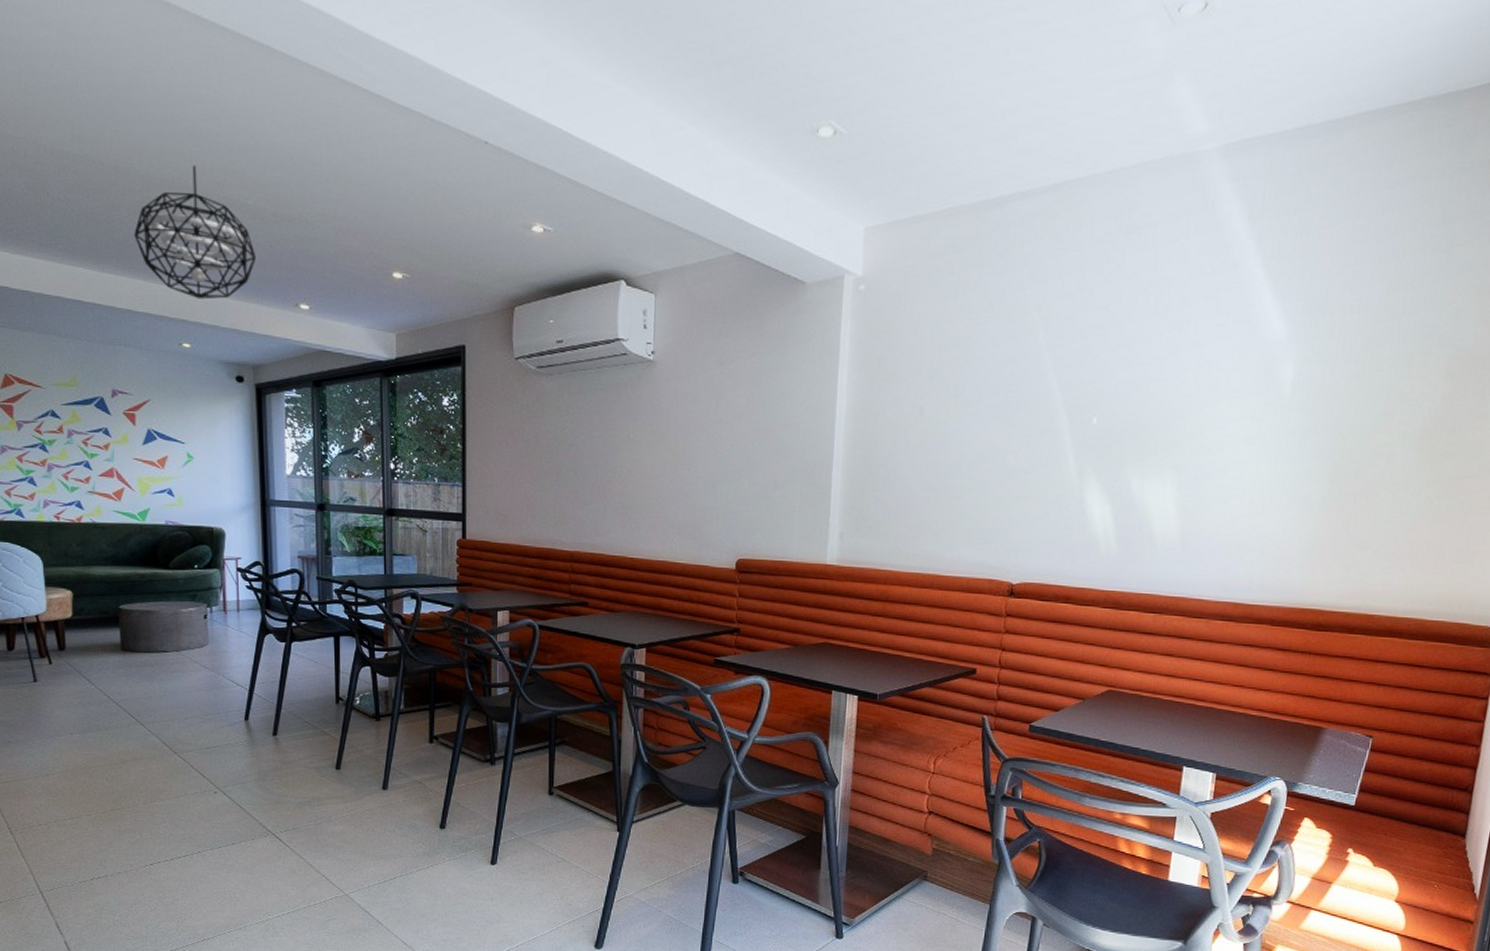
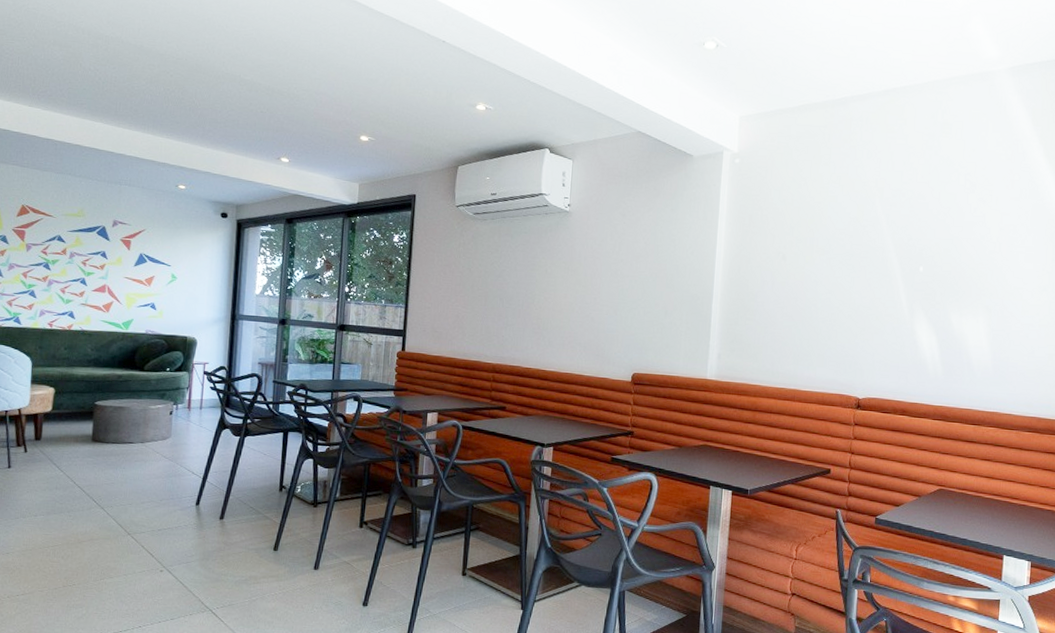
pendant light: present [134,164,257,300] -> none [148,48,249,152]

